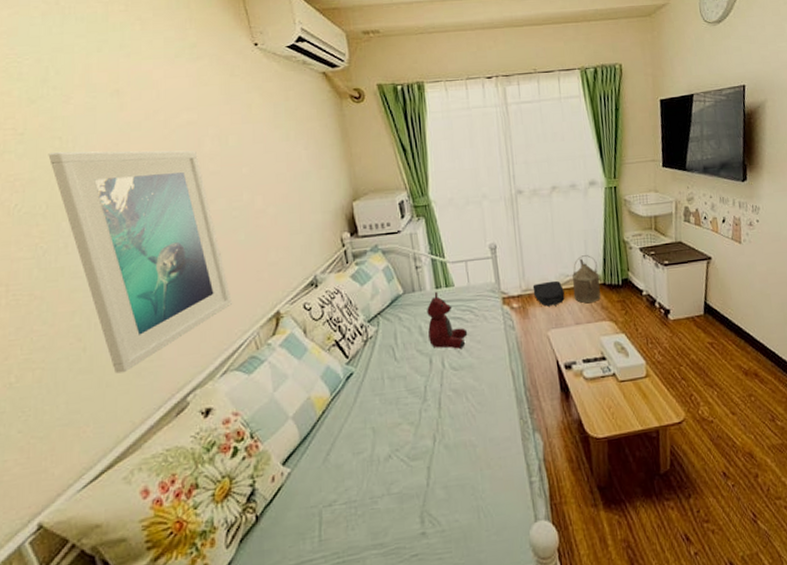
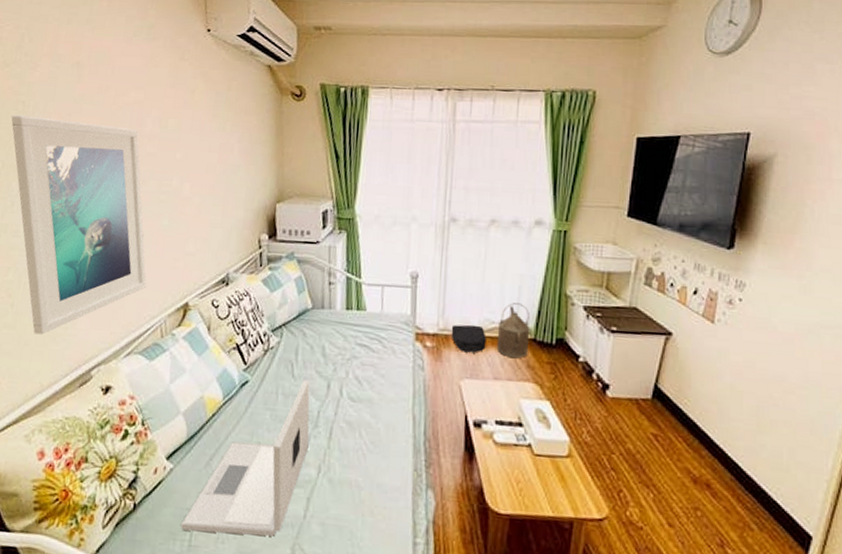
laptop: none [308,360,421,528] -> present [181,379,310,537]
teddy bear: present [427,291,468,349] -> none [330,312,373,379]

